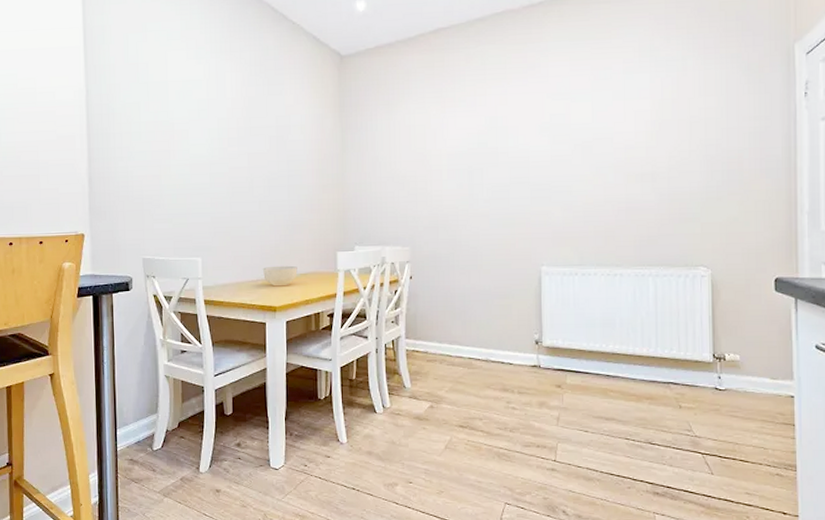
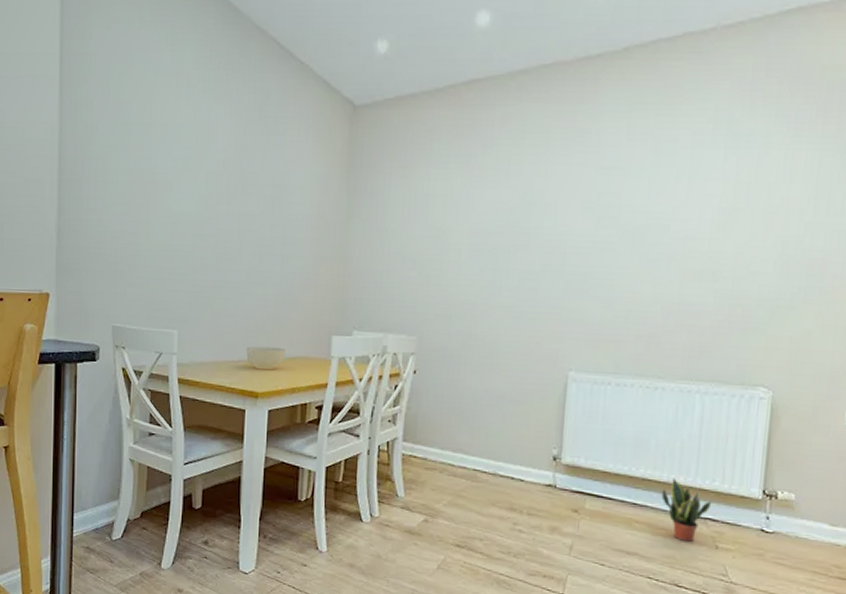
potted plant: none [629,350,672,404] -> present [661,478,712,542]

